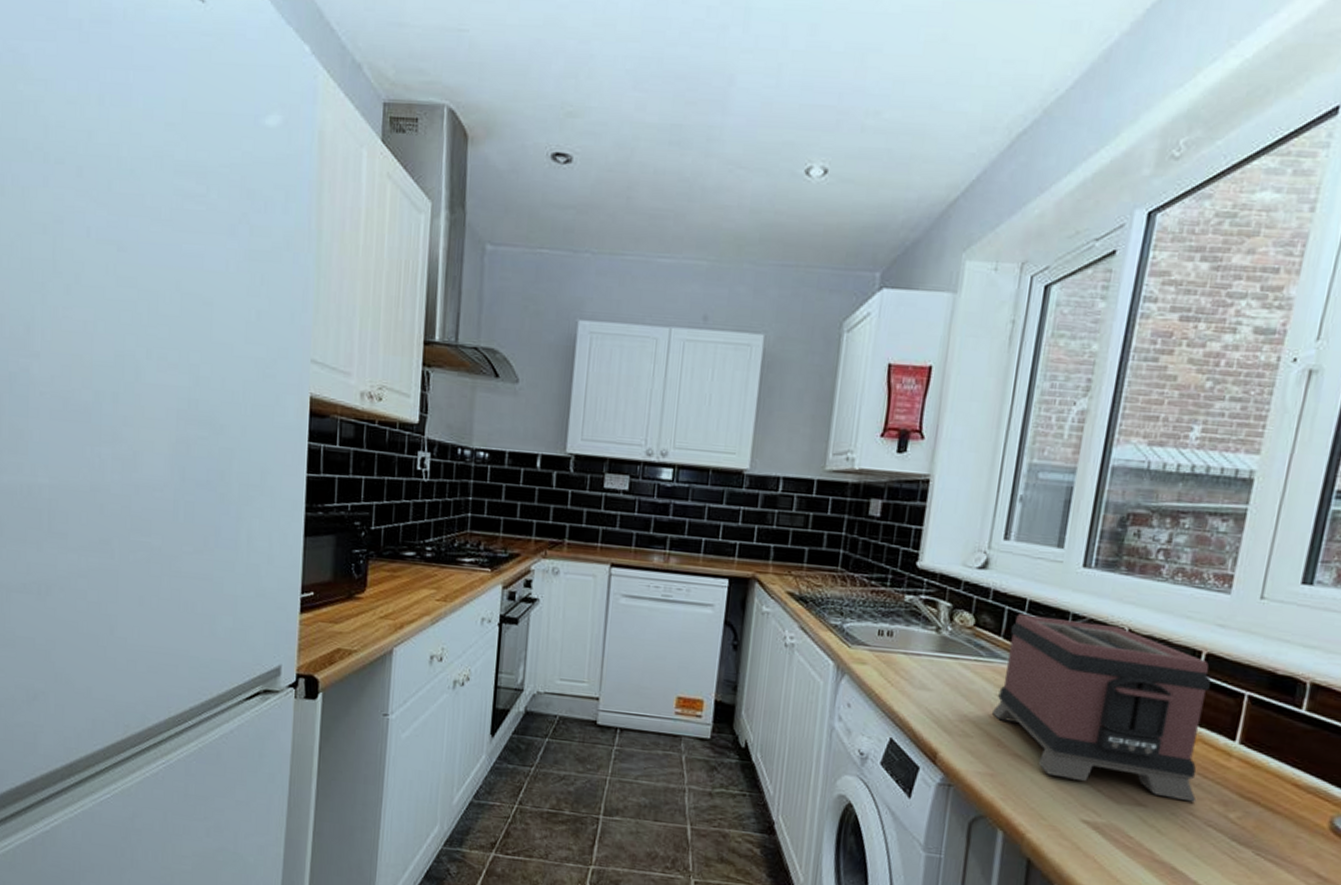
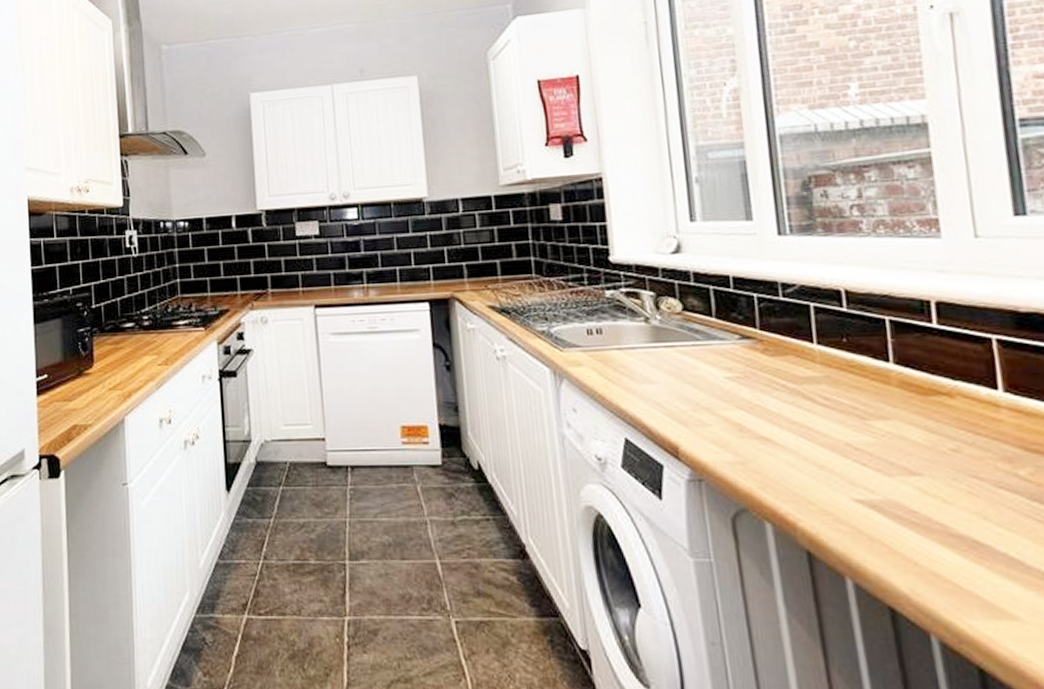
toaster: present [992,614,1211,803] -> none [721,289,977,464]

